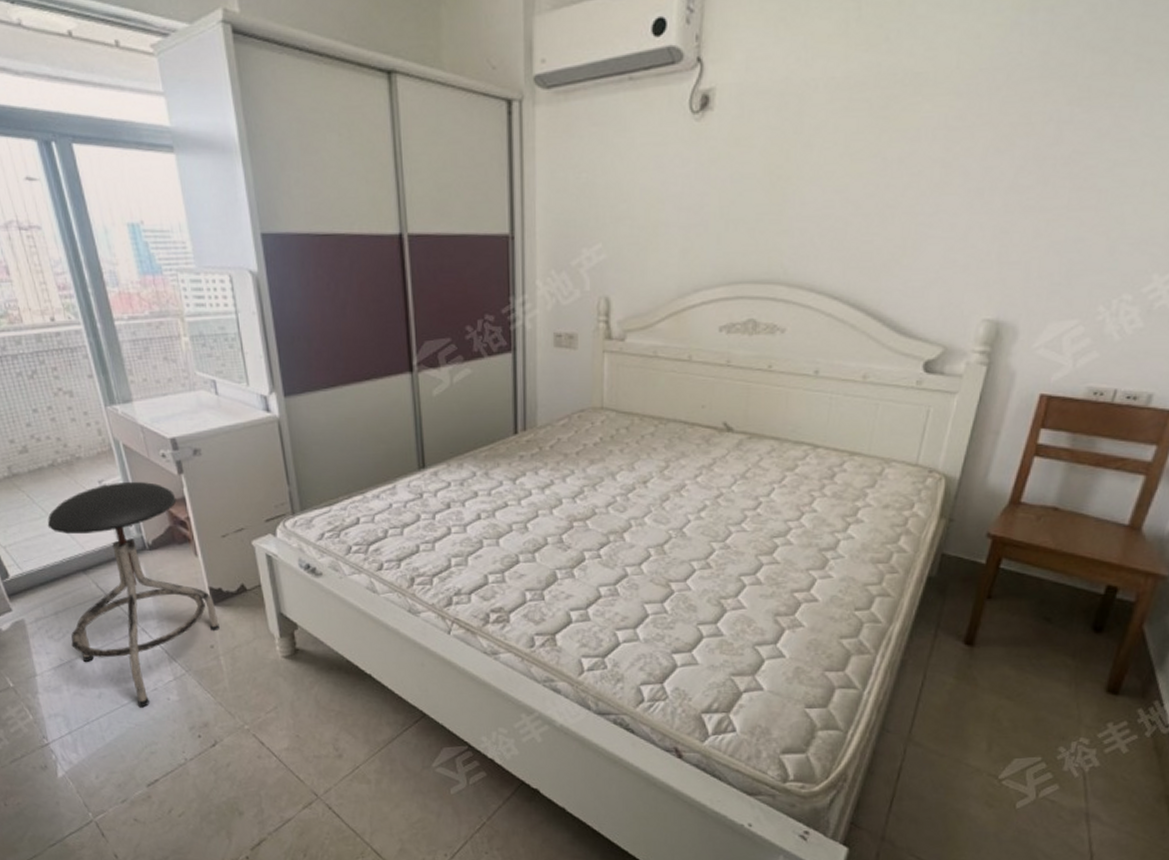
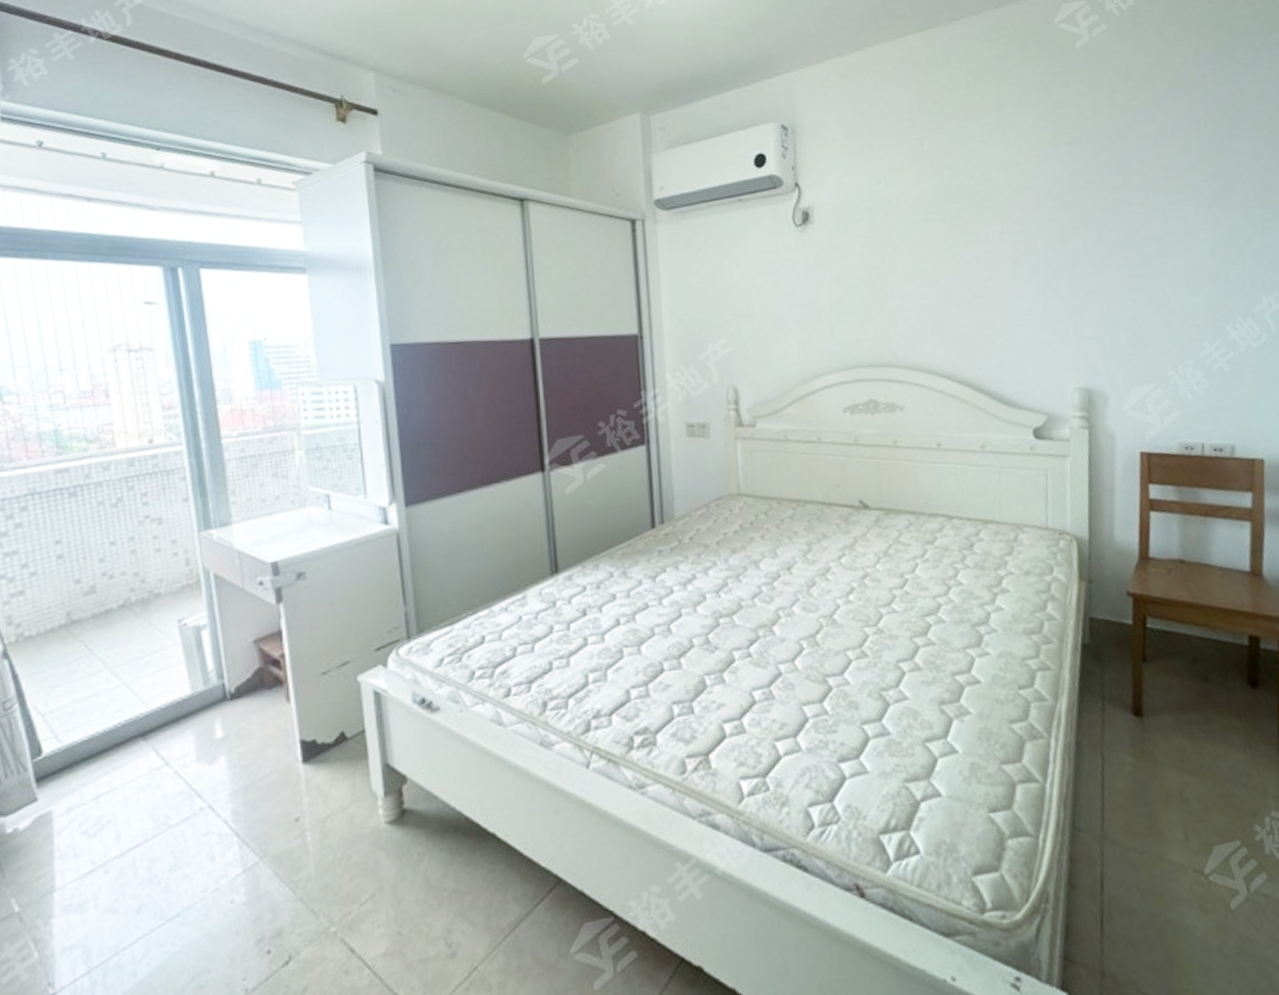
stool: present [47,481,220,708] -> none [105,615,309,920]

